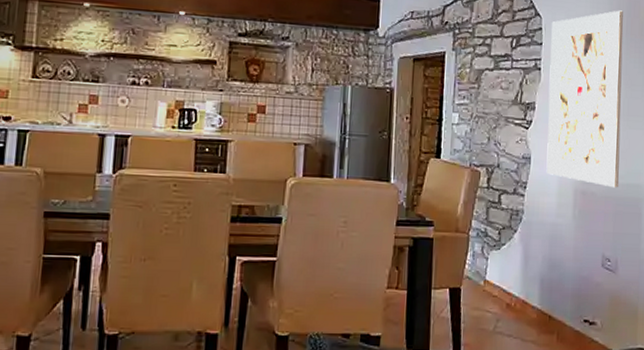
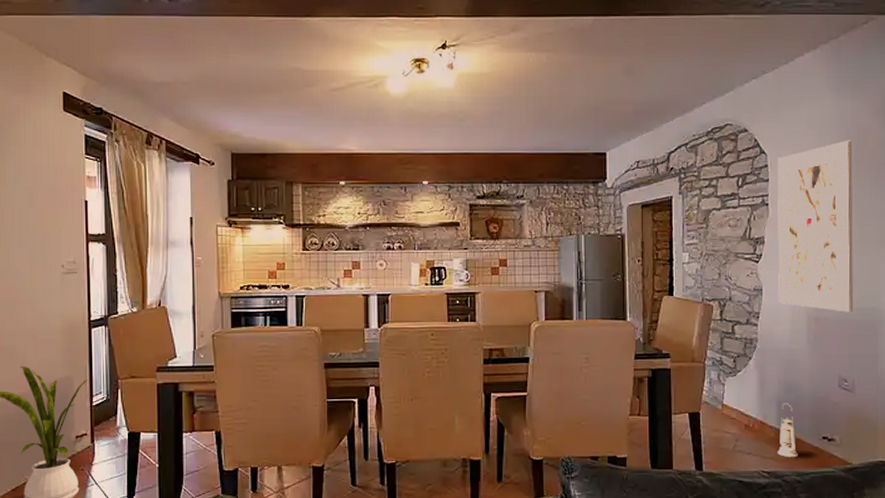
lantern: none [538,281,559,342] -> present [777,403,798,458]

